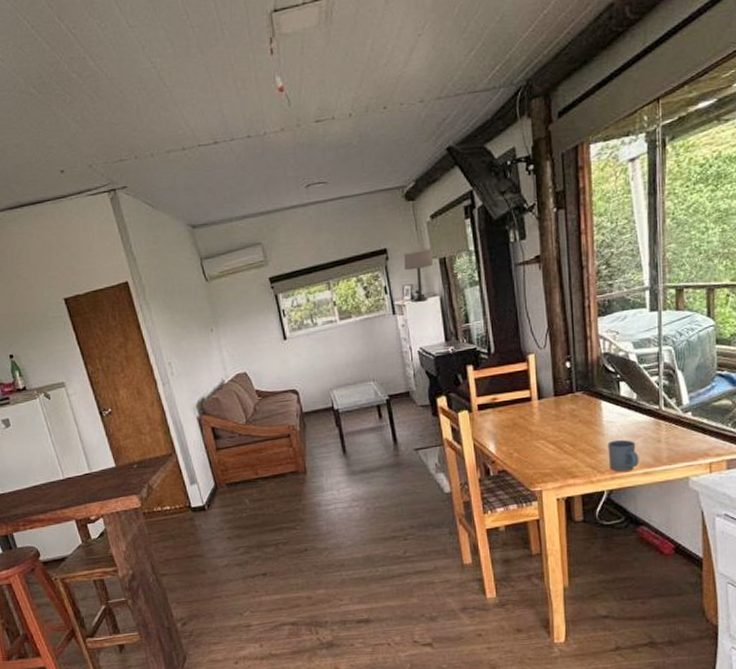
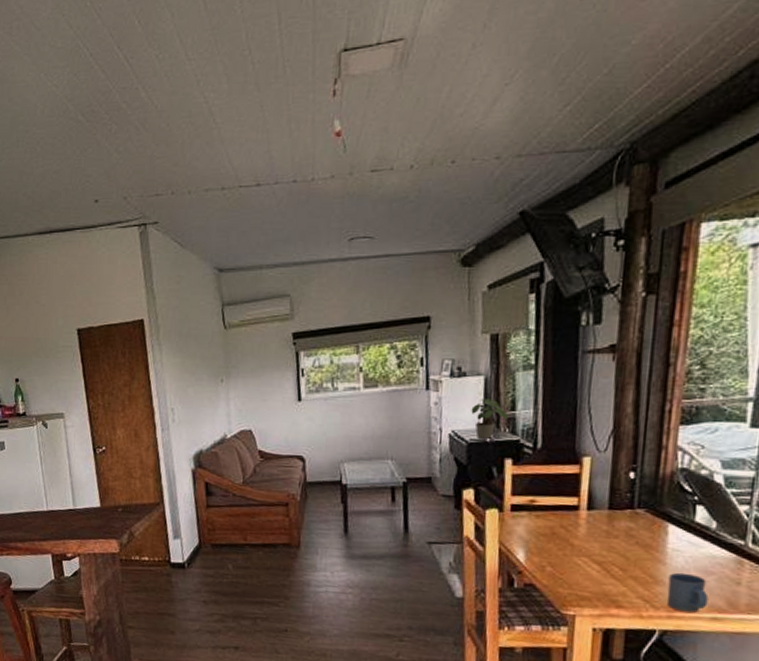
table lamp: present [403,248,433,302] -> none [447,321,484,380]
potted plant: none [433,315,464,351] -> present [471,398,508,439]

